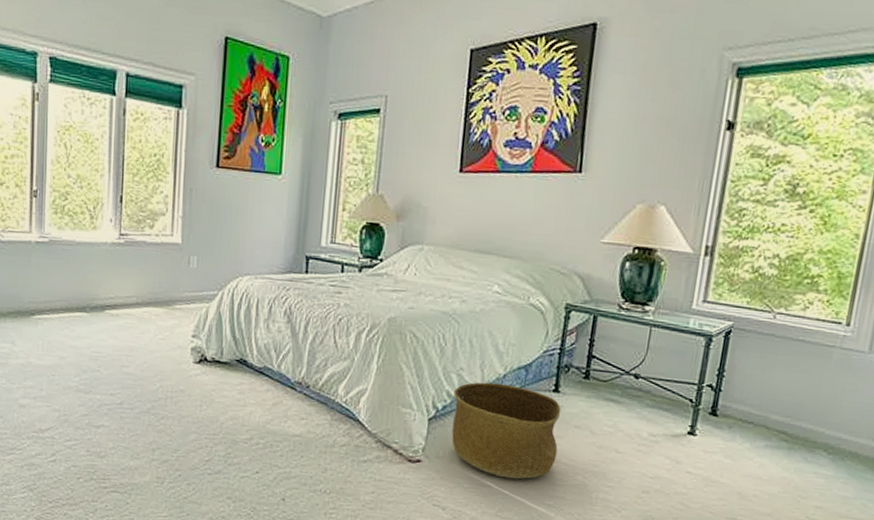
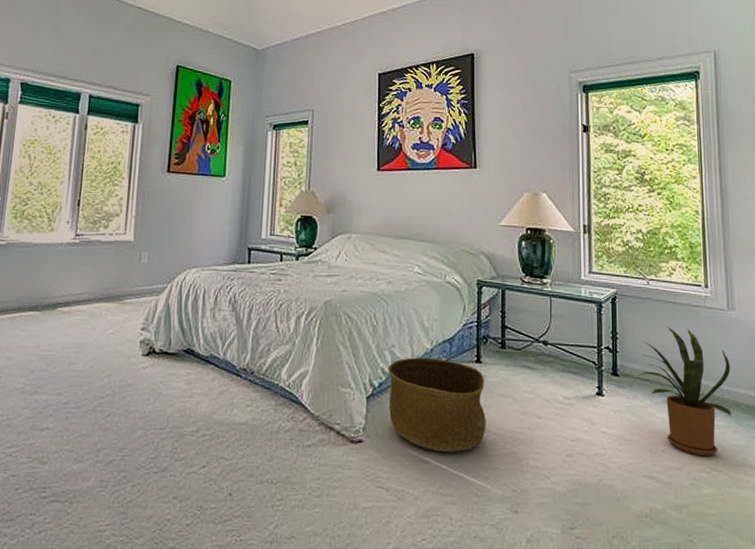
house plant: none [743,368,857,505] -> present [639,327,732,456]

